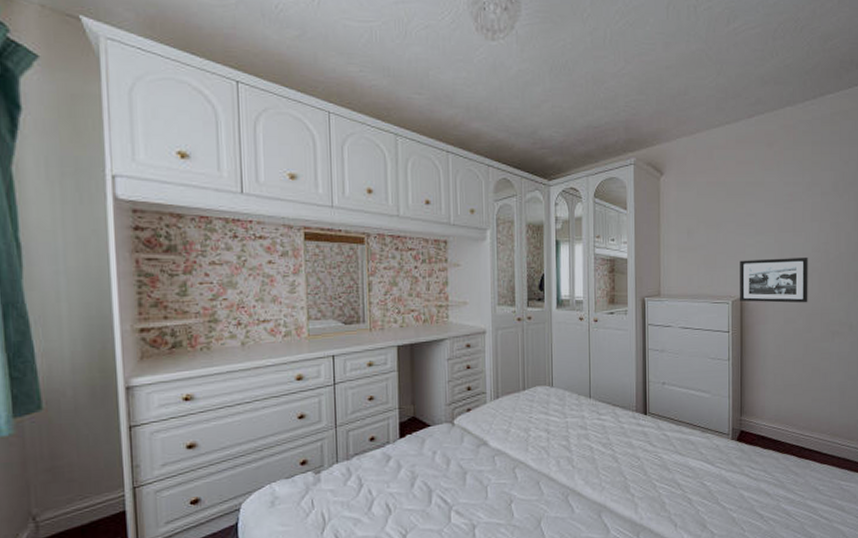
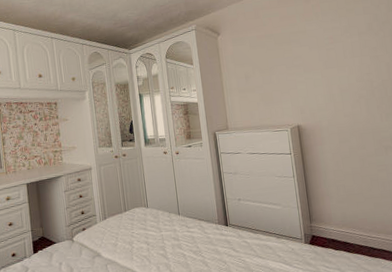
picture frame: present [740,256,808,303] -> none [293,86,359,128]

